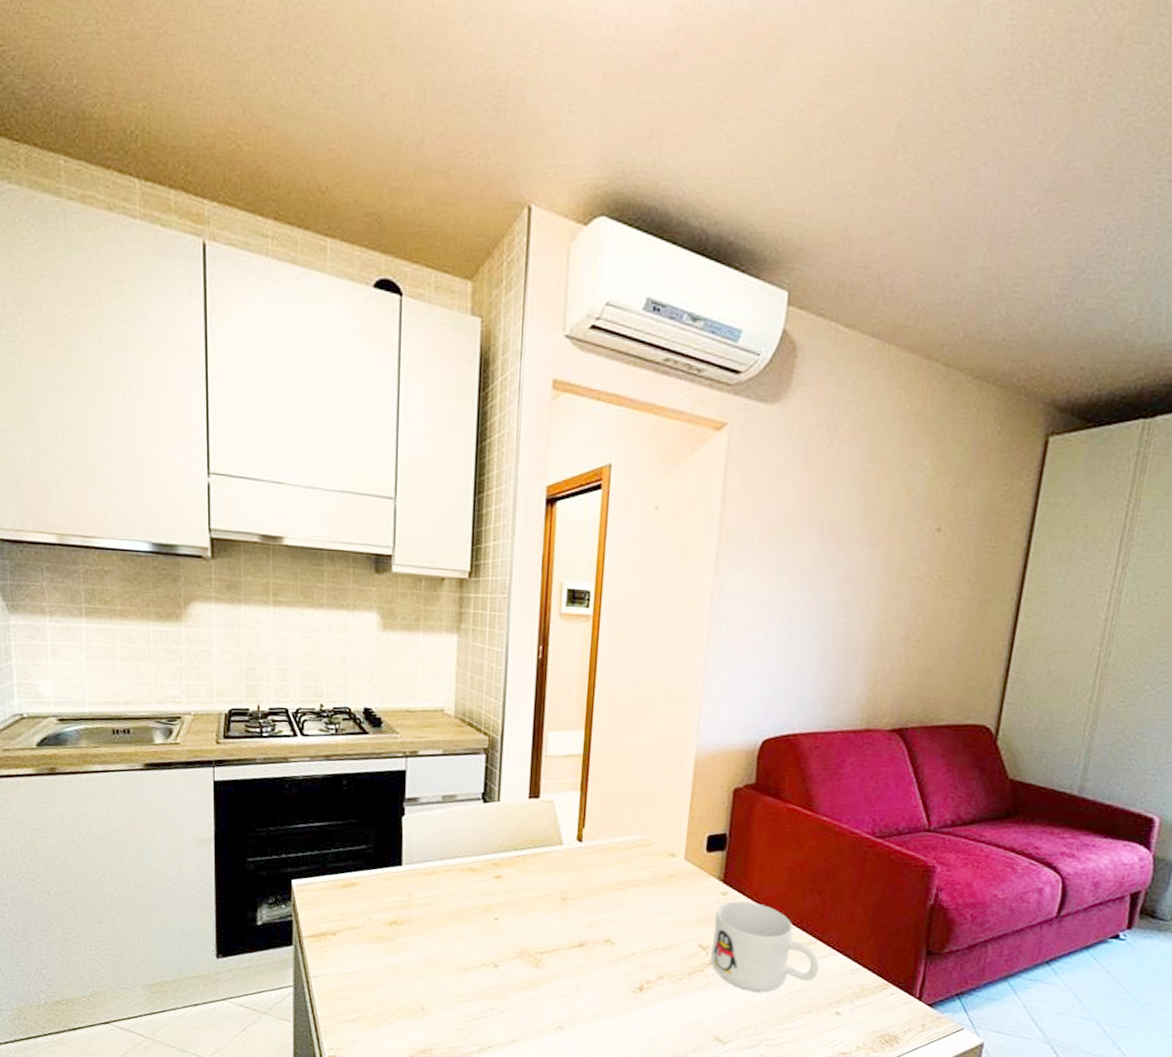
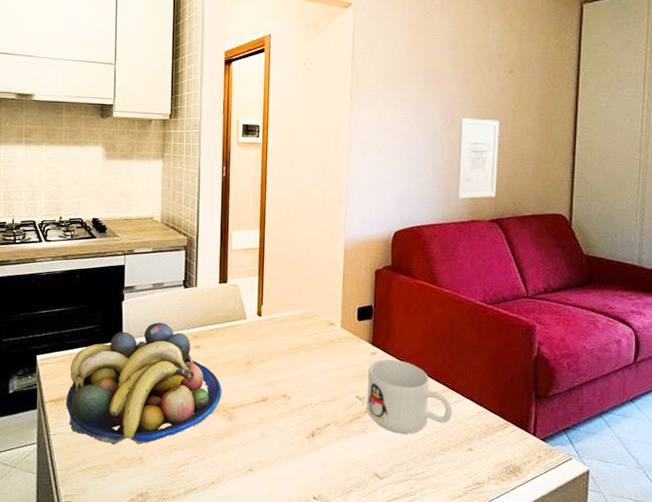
fruit bowl: none [330,844,528,992] -> present [66,322,222,445]
wall art: none [849,591,916,700] -> present [457,118,500,199]

